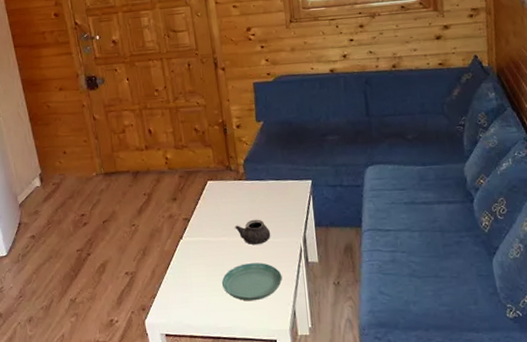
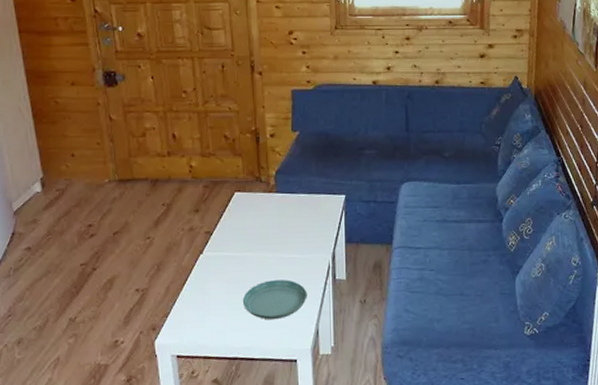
teapot: present [235,219,271,245] -> none [261,234,299,261]

